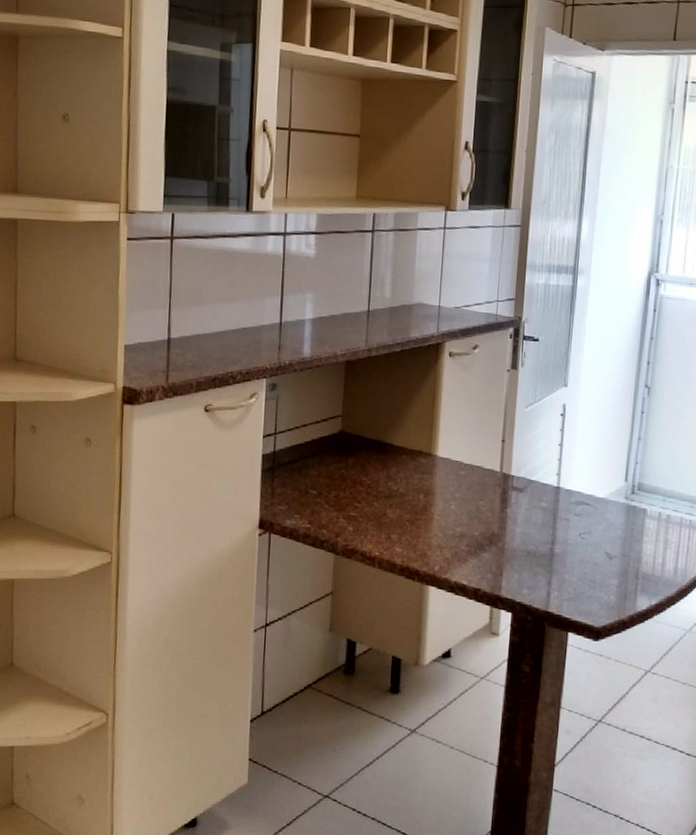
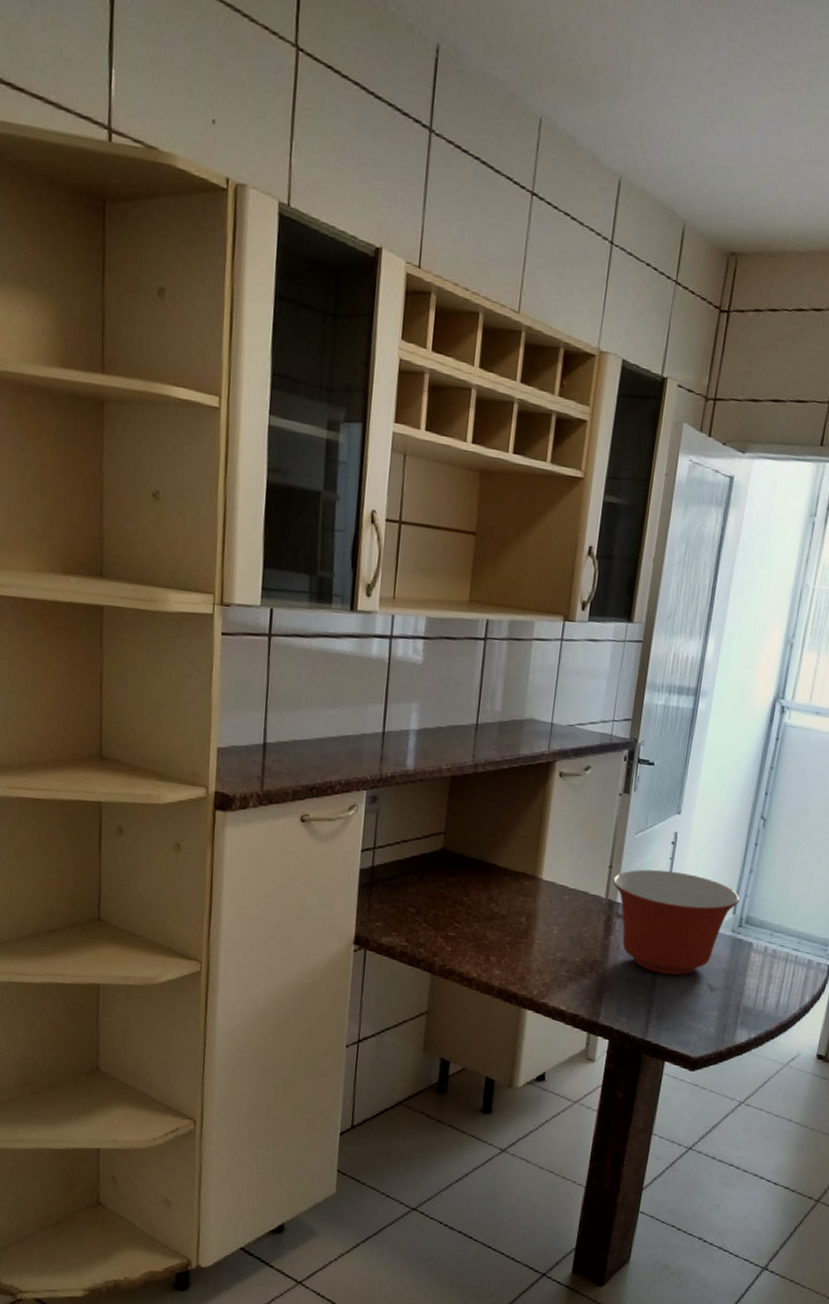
mixing bowl: none [506,441,631,545] -> present [612,869,740,975]

